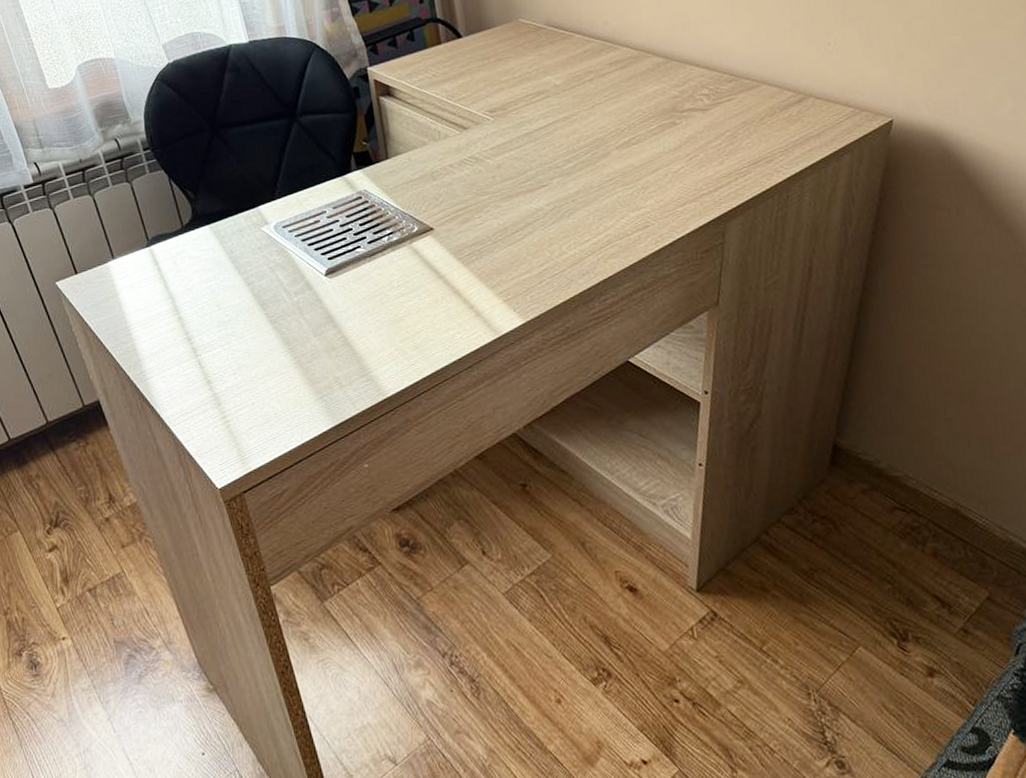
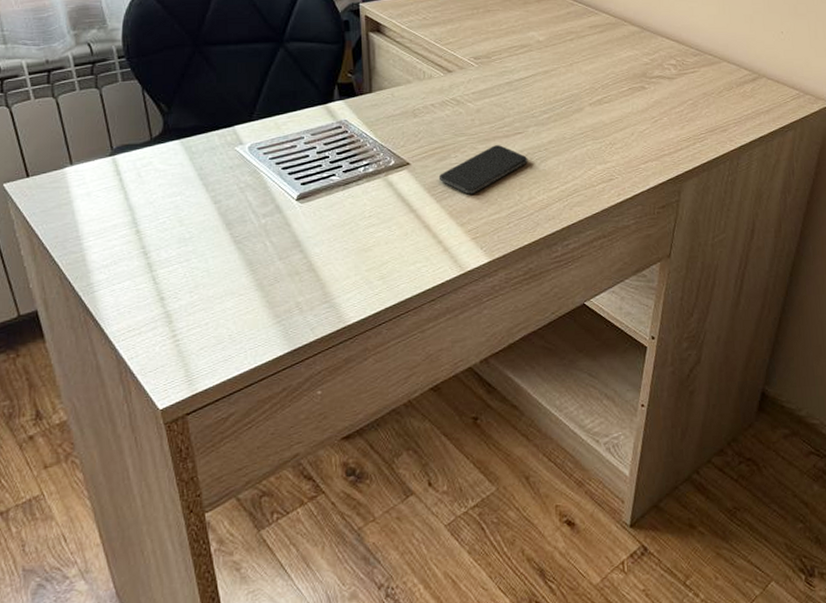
smartphone: none [464,200,556,256] -> present [438,145,528,195]

